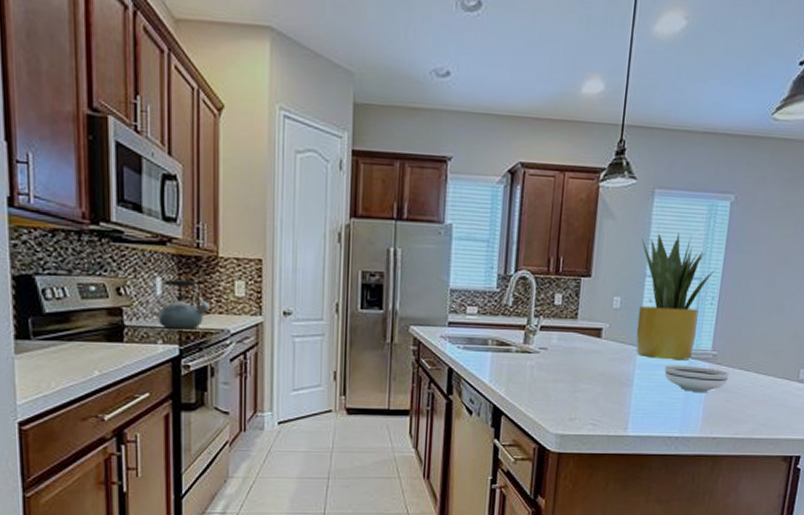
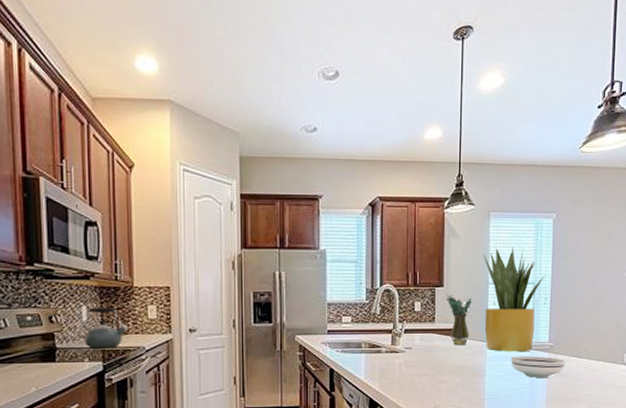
vase: none [593,286,624,349] -> present [447,294,472,346]

